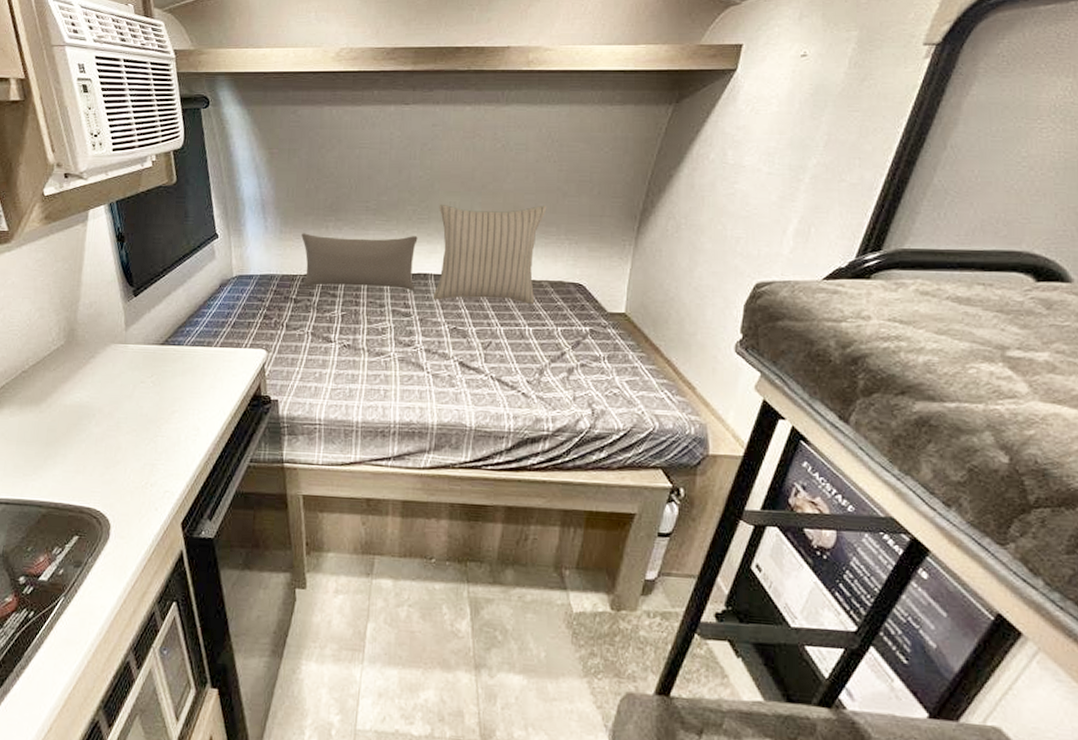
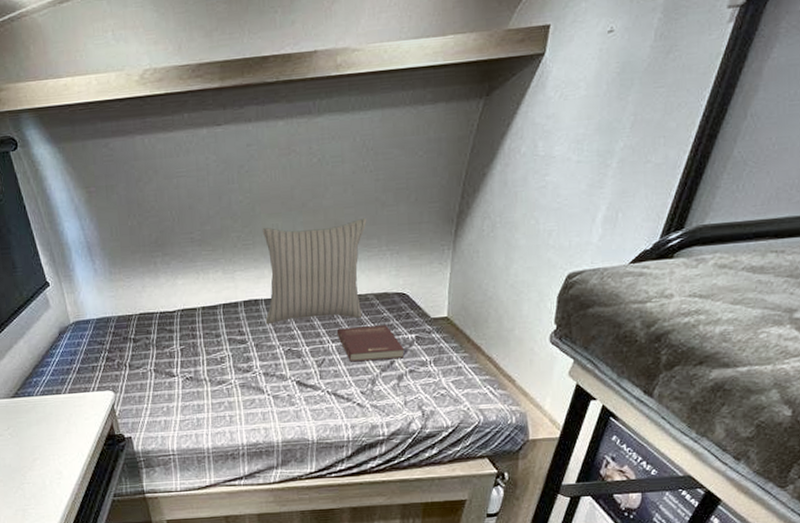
pillow: present [301,233,418,290] -> none [131,263,247,326]
book: none [506,312,577,351] -> present [336,325,405,362]

